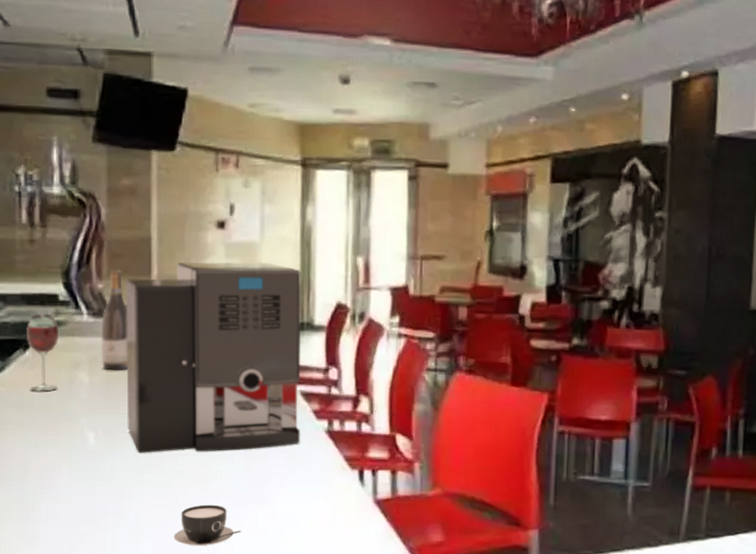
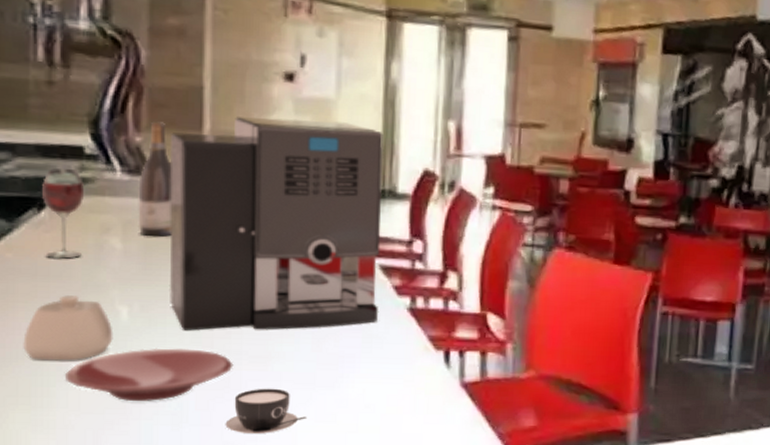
sugar bowl: none [14,423,83,481] -> present [23,295,113,361]
saucer: none [45,468,180,516] -> present [64,348,234,401]

